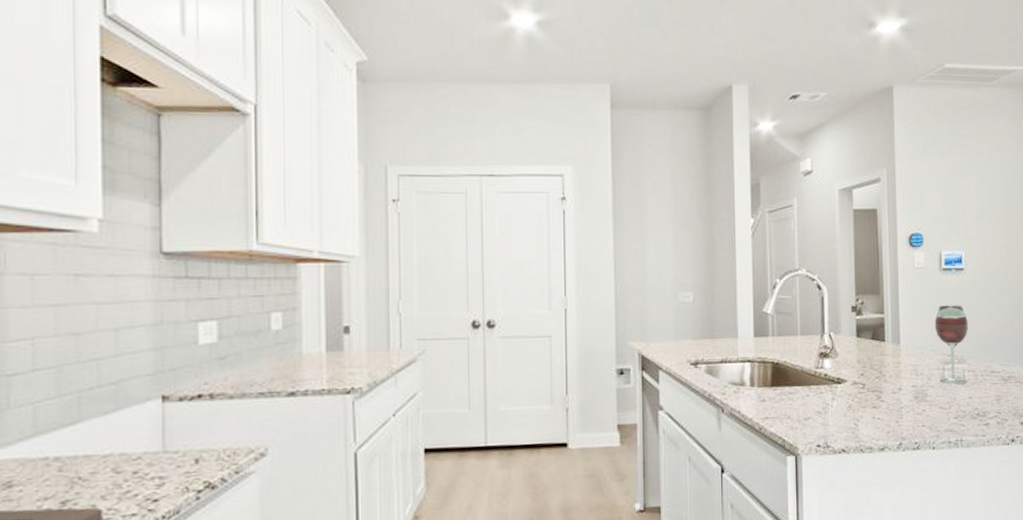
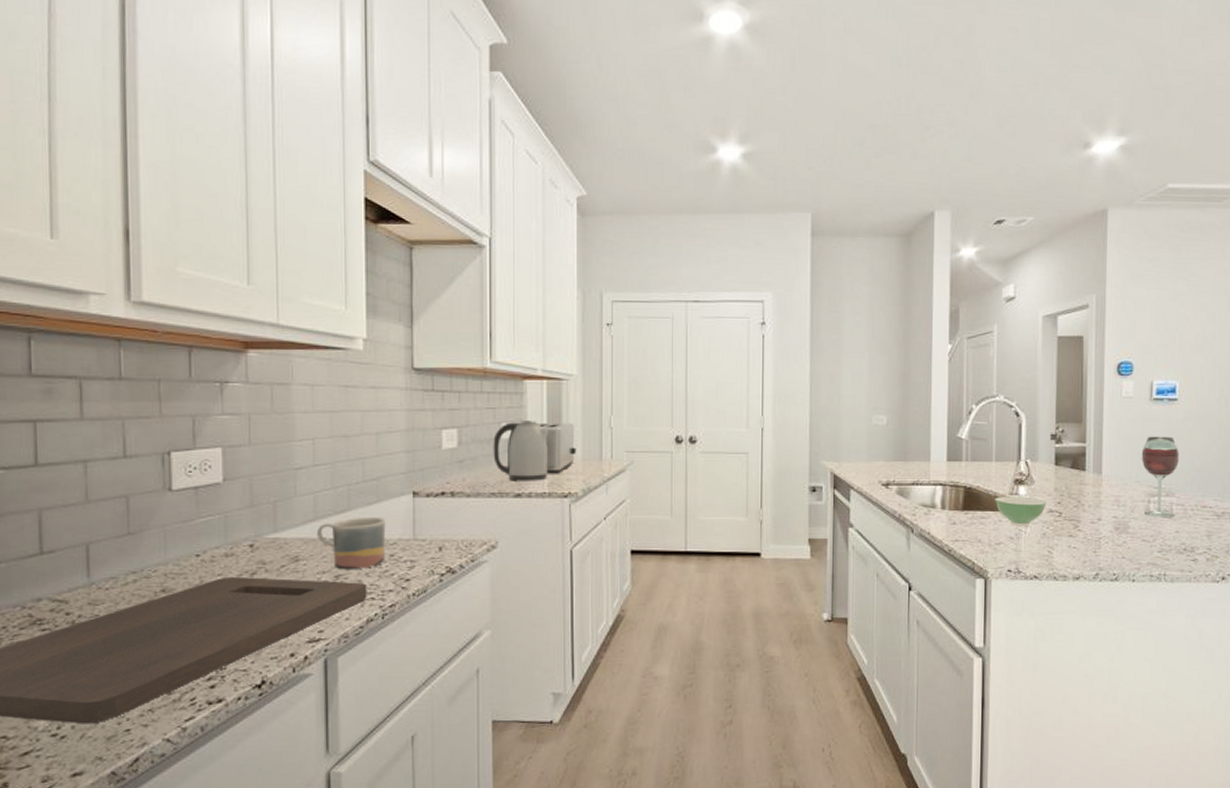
mug: none [36,428,128,494] -> present [316,518,386,570]
kettle: none [261,309,327,378] -> present [493,421,549,481]
toaster: none [315,309,360,368] -> present [539,422,577,474]
bowl: none [801,370,851,401] -> present [995,496,1047,527]

